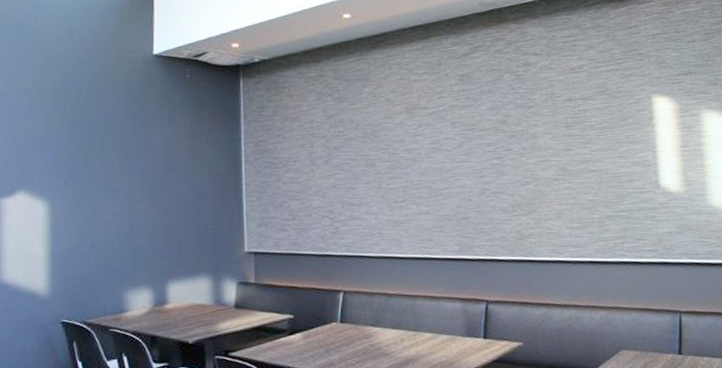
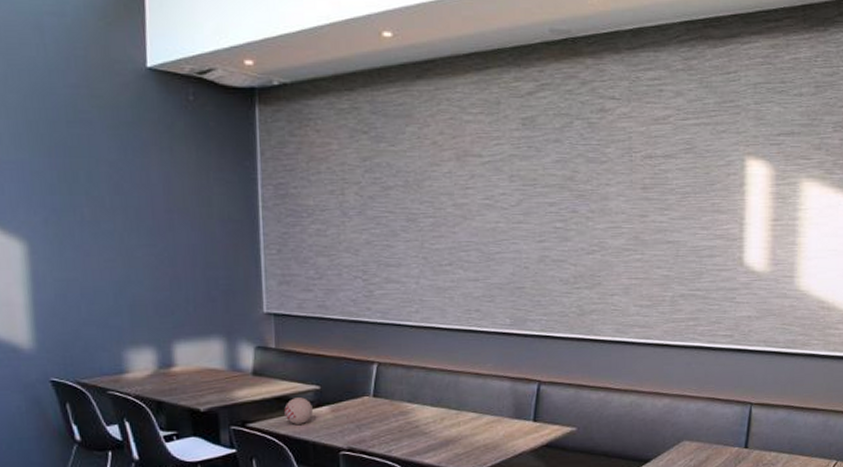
decorative ball: none [262,326,287,352] -> present [284,397,313,424]

